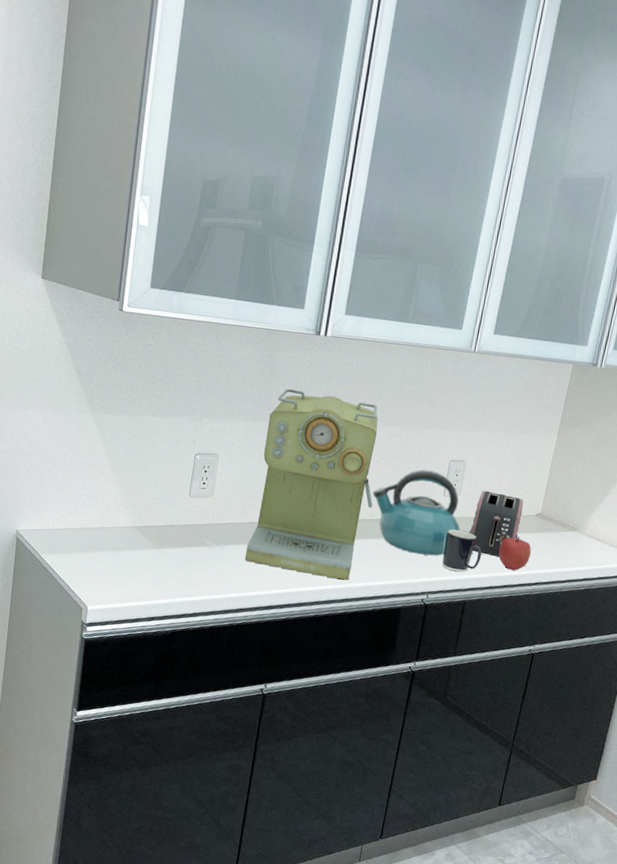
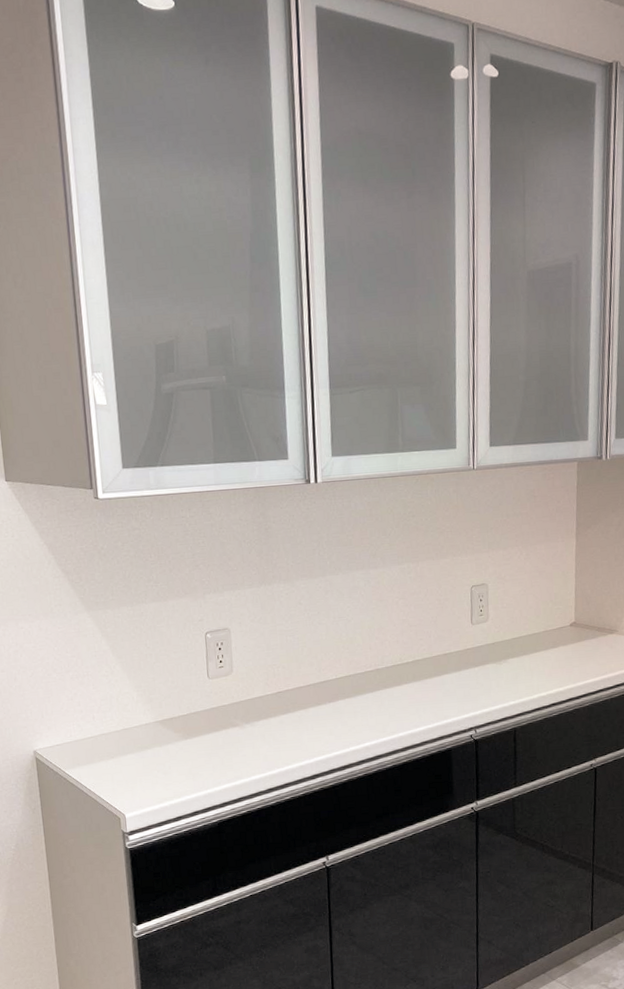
coffee machine: present [244,388,378,581] -> none [274,543,401,734]
kettle: present [372,469,460,556] -> none [397,600,495,690]
mug: present [442,529,482,573] -> none [482,655,523,701]
toaster: present [469,490,524,557] -> none [506,610,557,677]
fruit: present [498,536,532,571] -> none [539,650,574,688]

